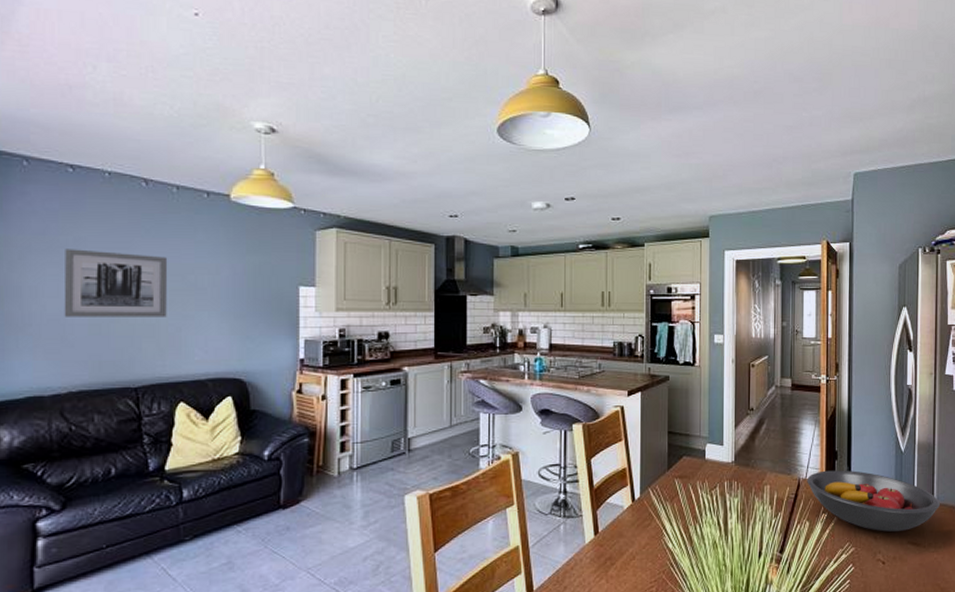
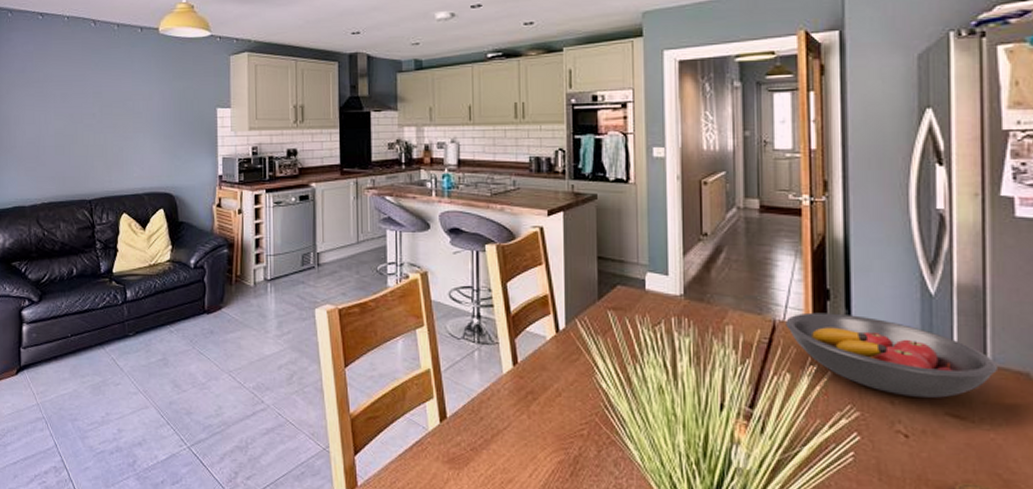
wall art: present [64,249,168,317] -> none [37,83,112,140]

